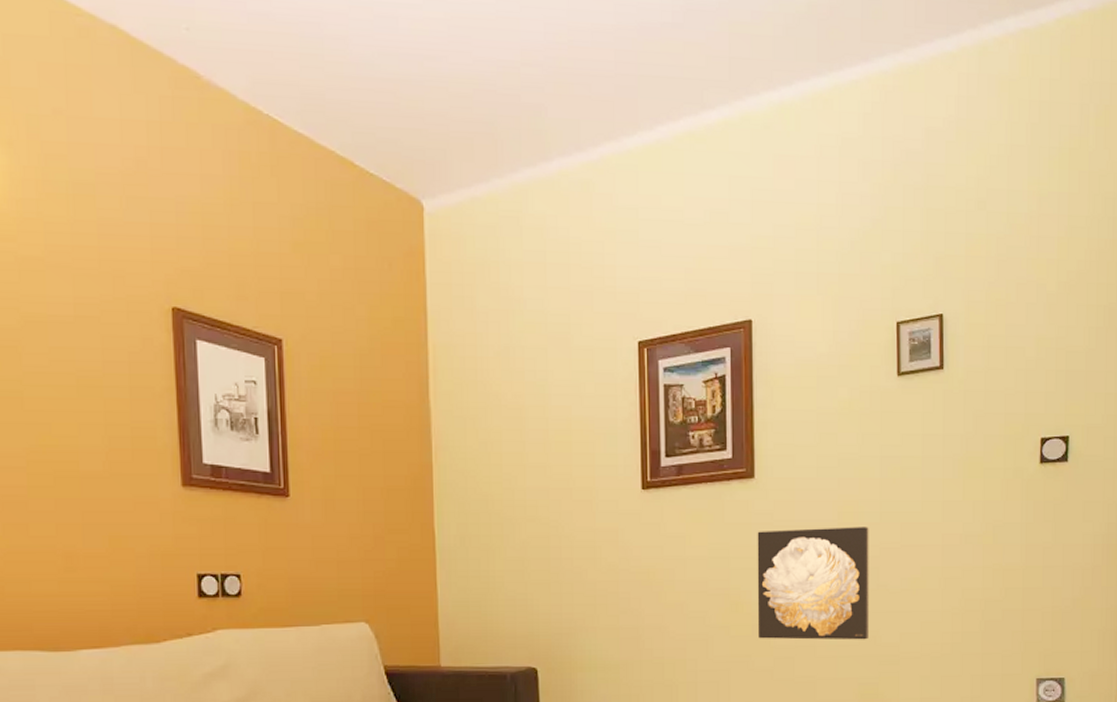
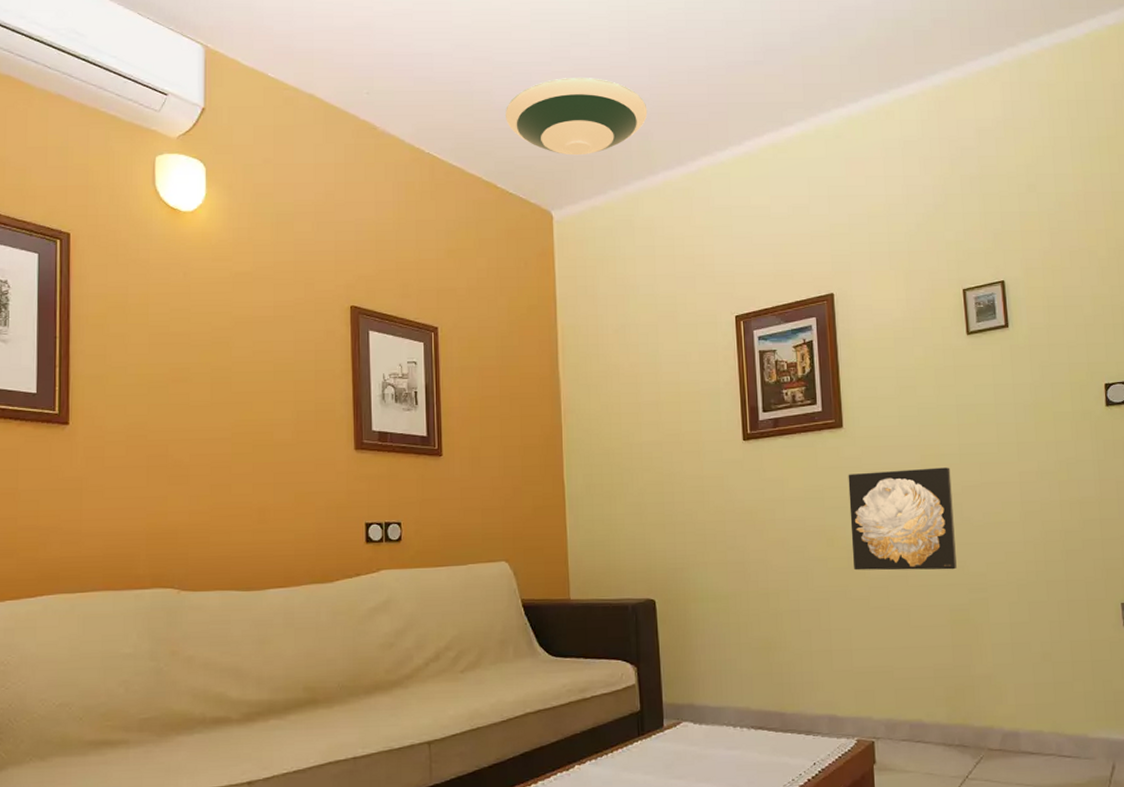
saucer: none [364,27,541,131] -> present [505,78,648,156]

